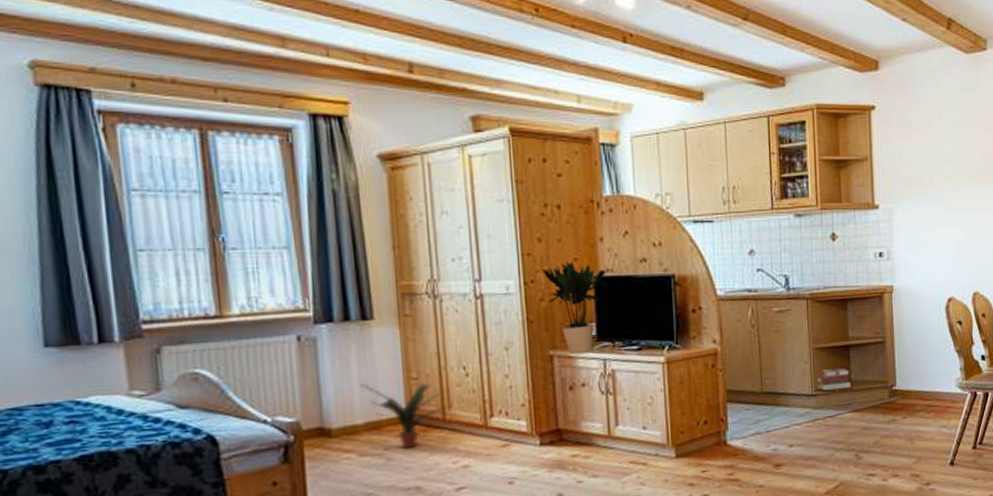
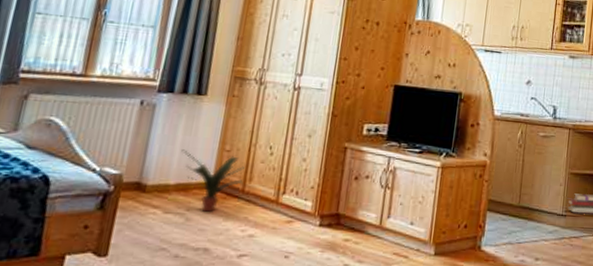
potted plant: present [542,261,608,355] -> none [353,69,407,150]

